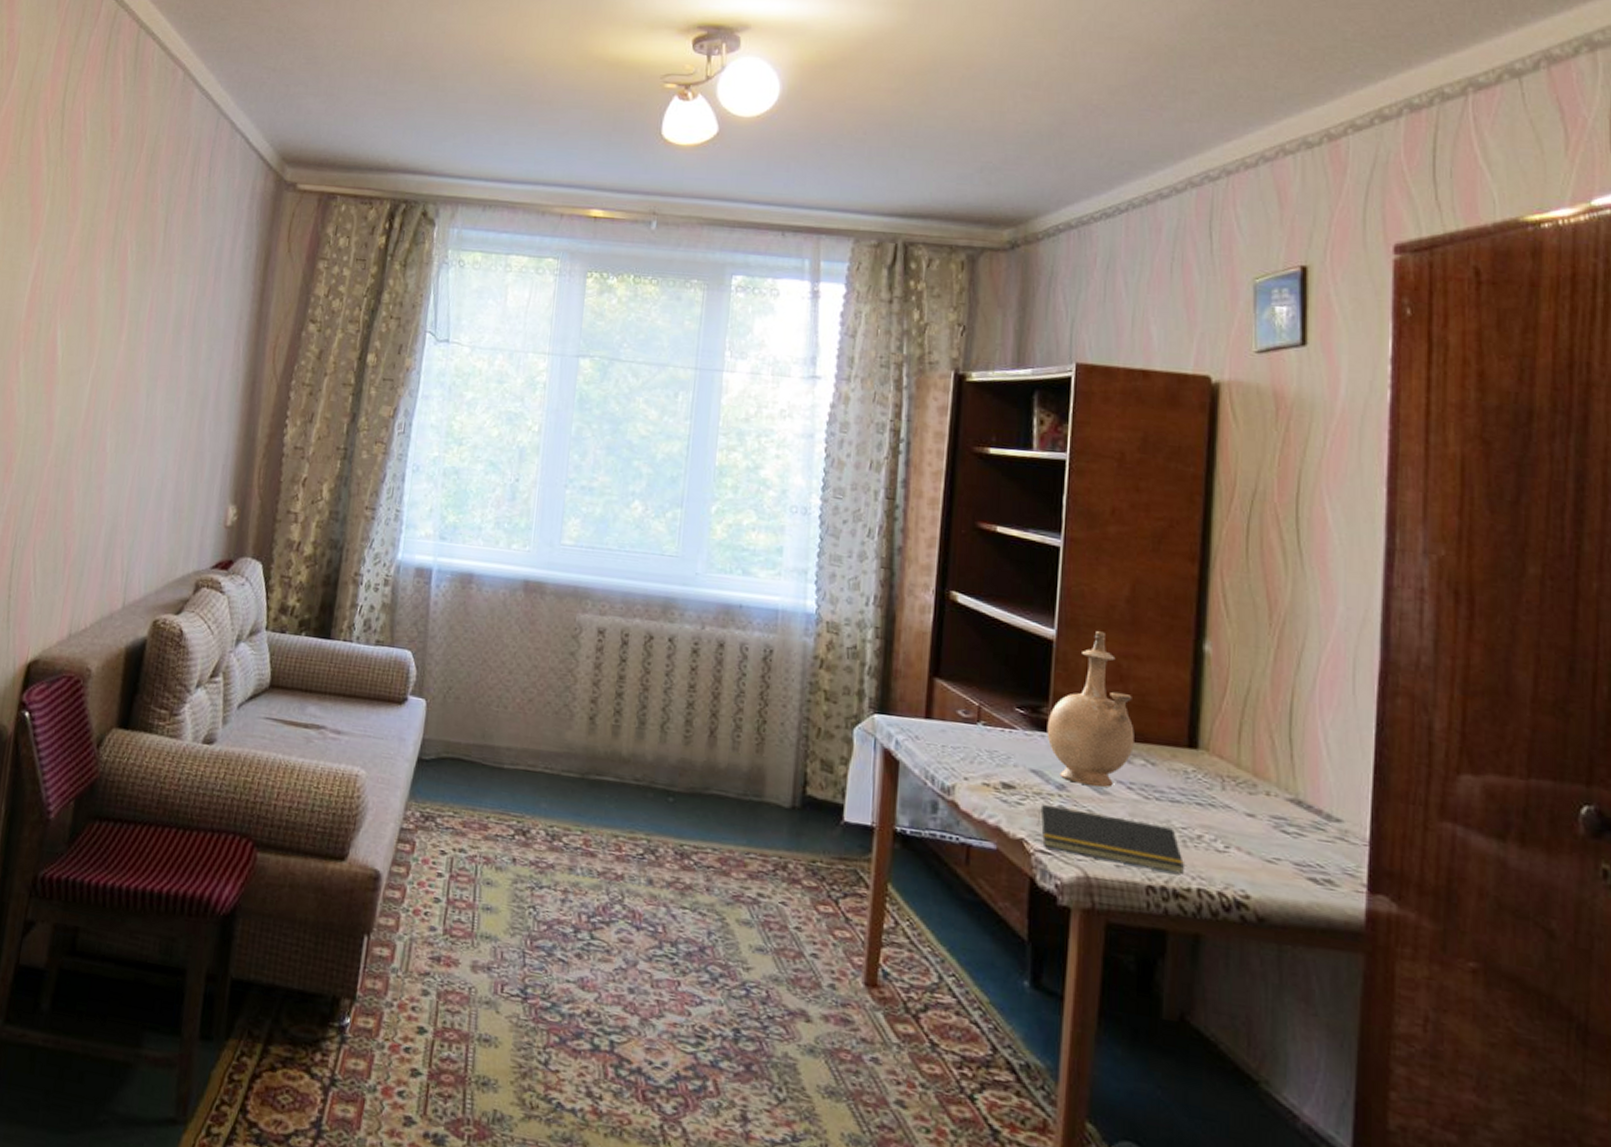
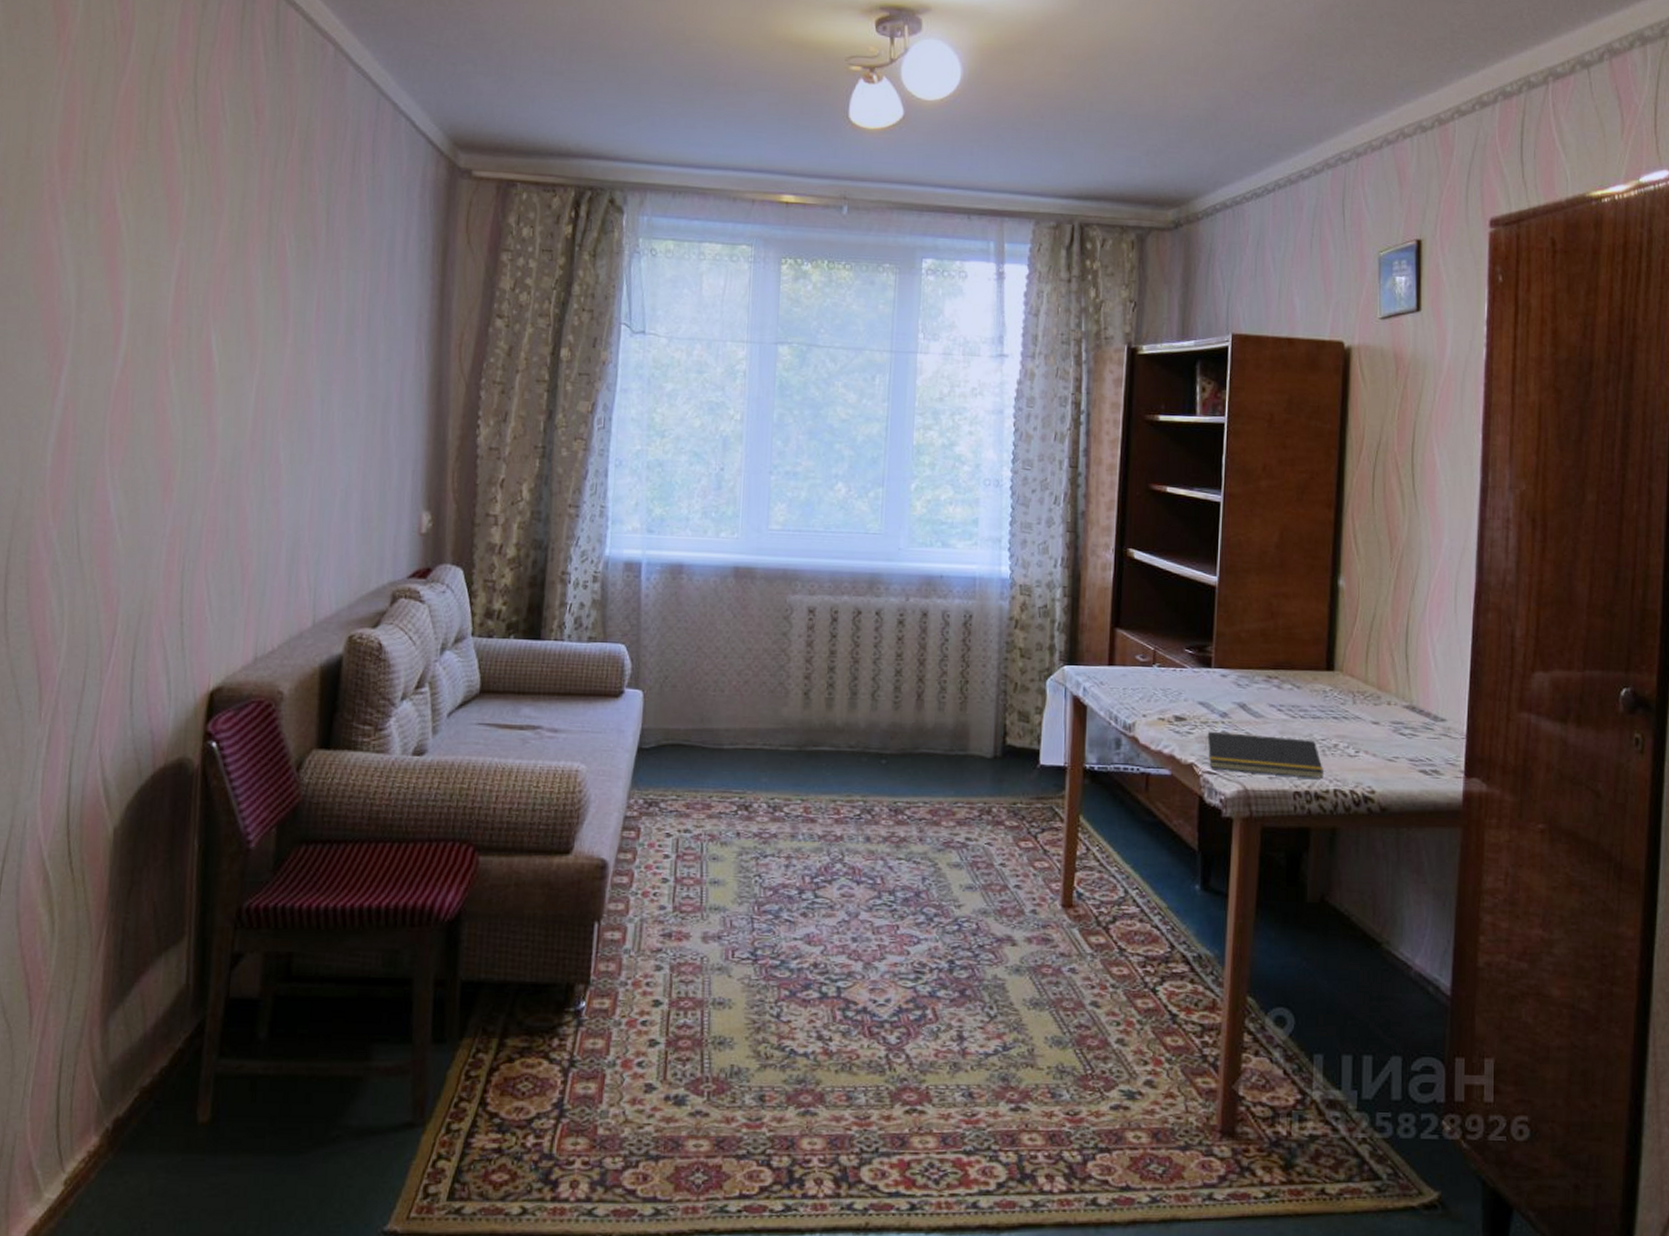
vase: present [1047,631,1134,788] -> none [1211,575,1283,712]

